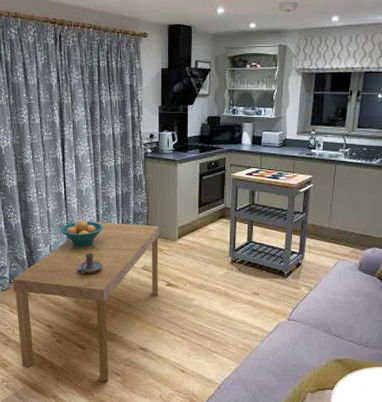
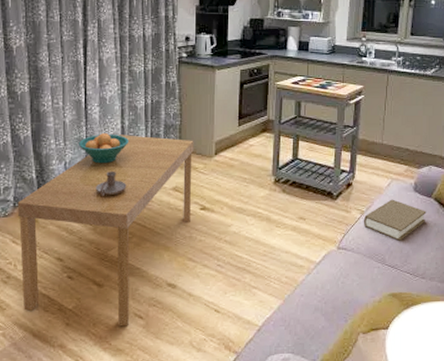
book: none [311,277,370,314] -> present [363,199,427,241]

